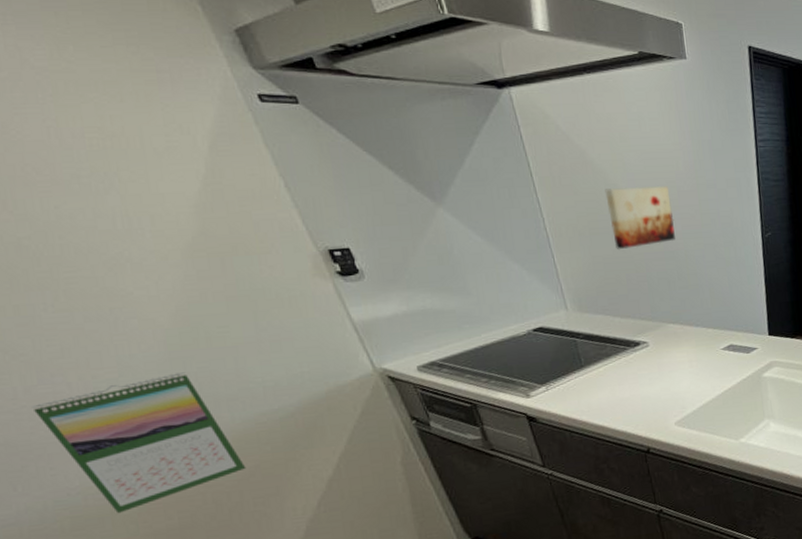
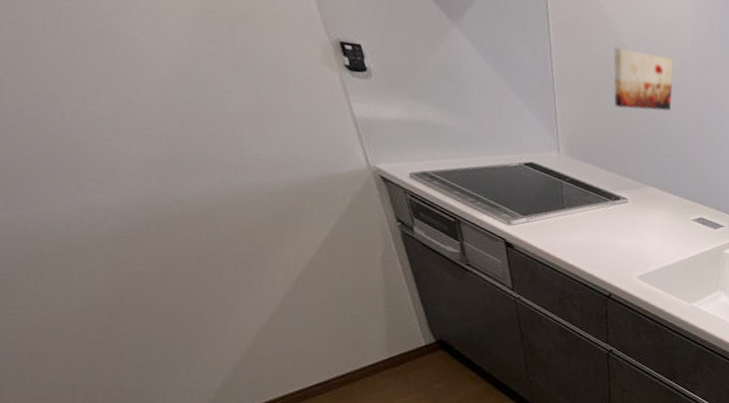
calendar: present [32,372,247,514] -> none [21,124,232,249]

